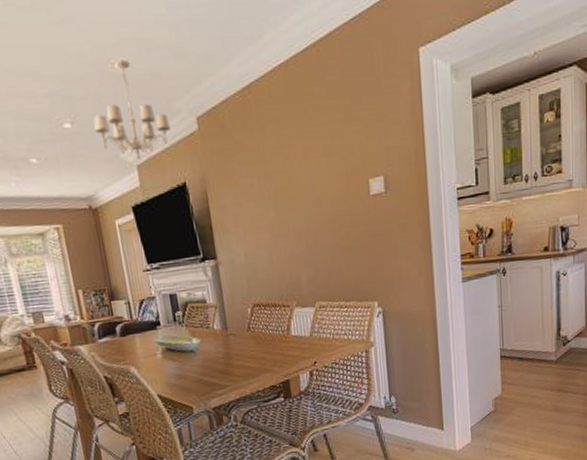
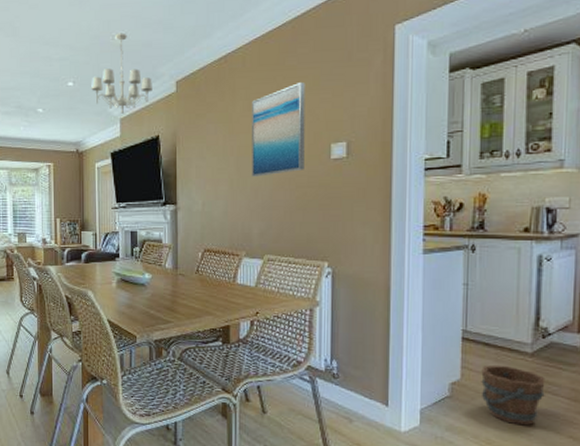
wall art: none [284,112,346,221] -> present [252,81,305,177]
bucket: none [518,374,568,425] -> present [481,364,545,426]

